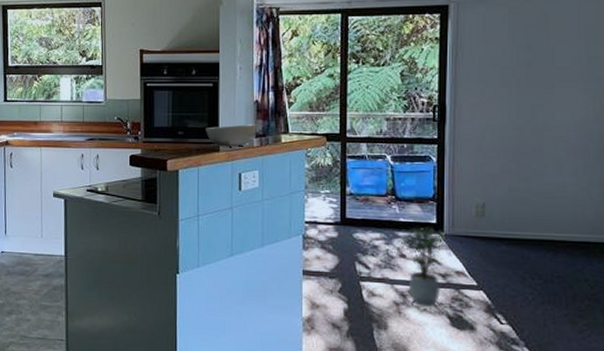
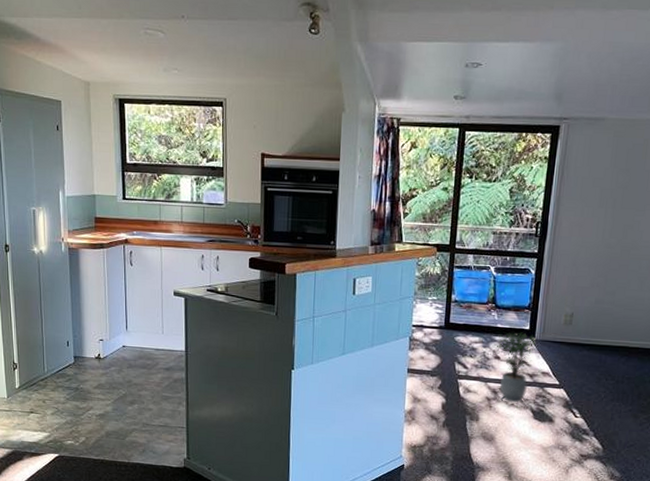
bowl: present [206,123,258,148] -> none [324,232,373,254]

